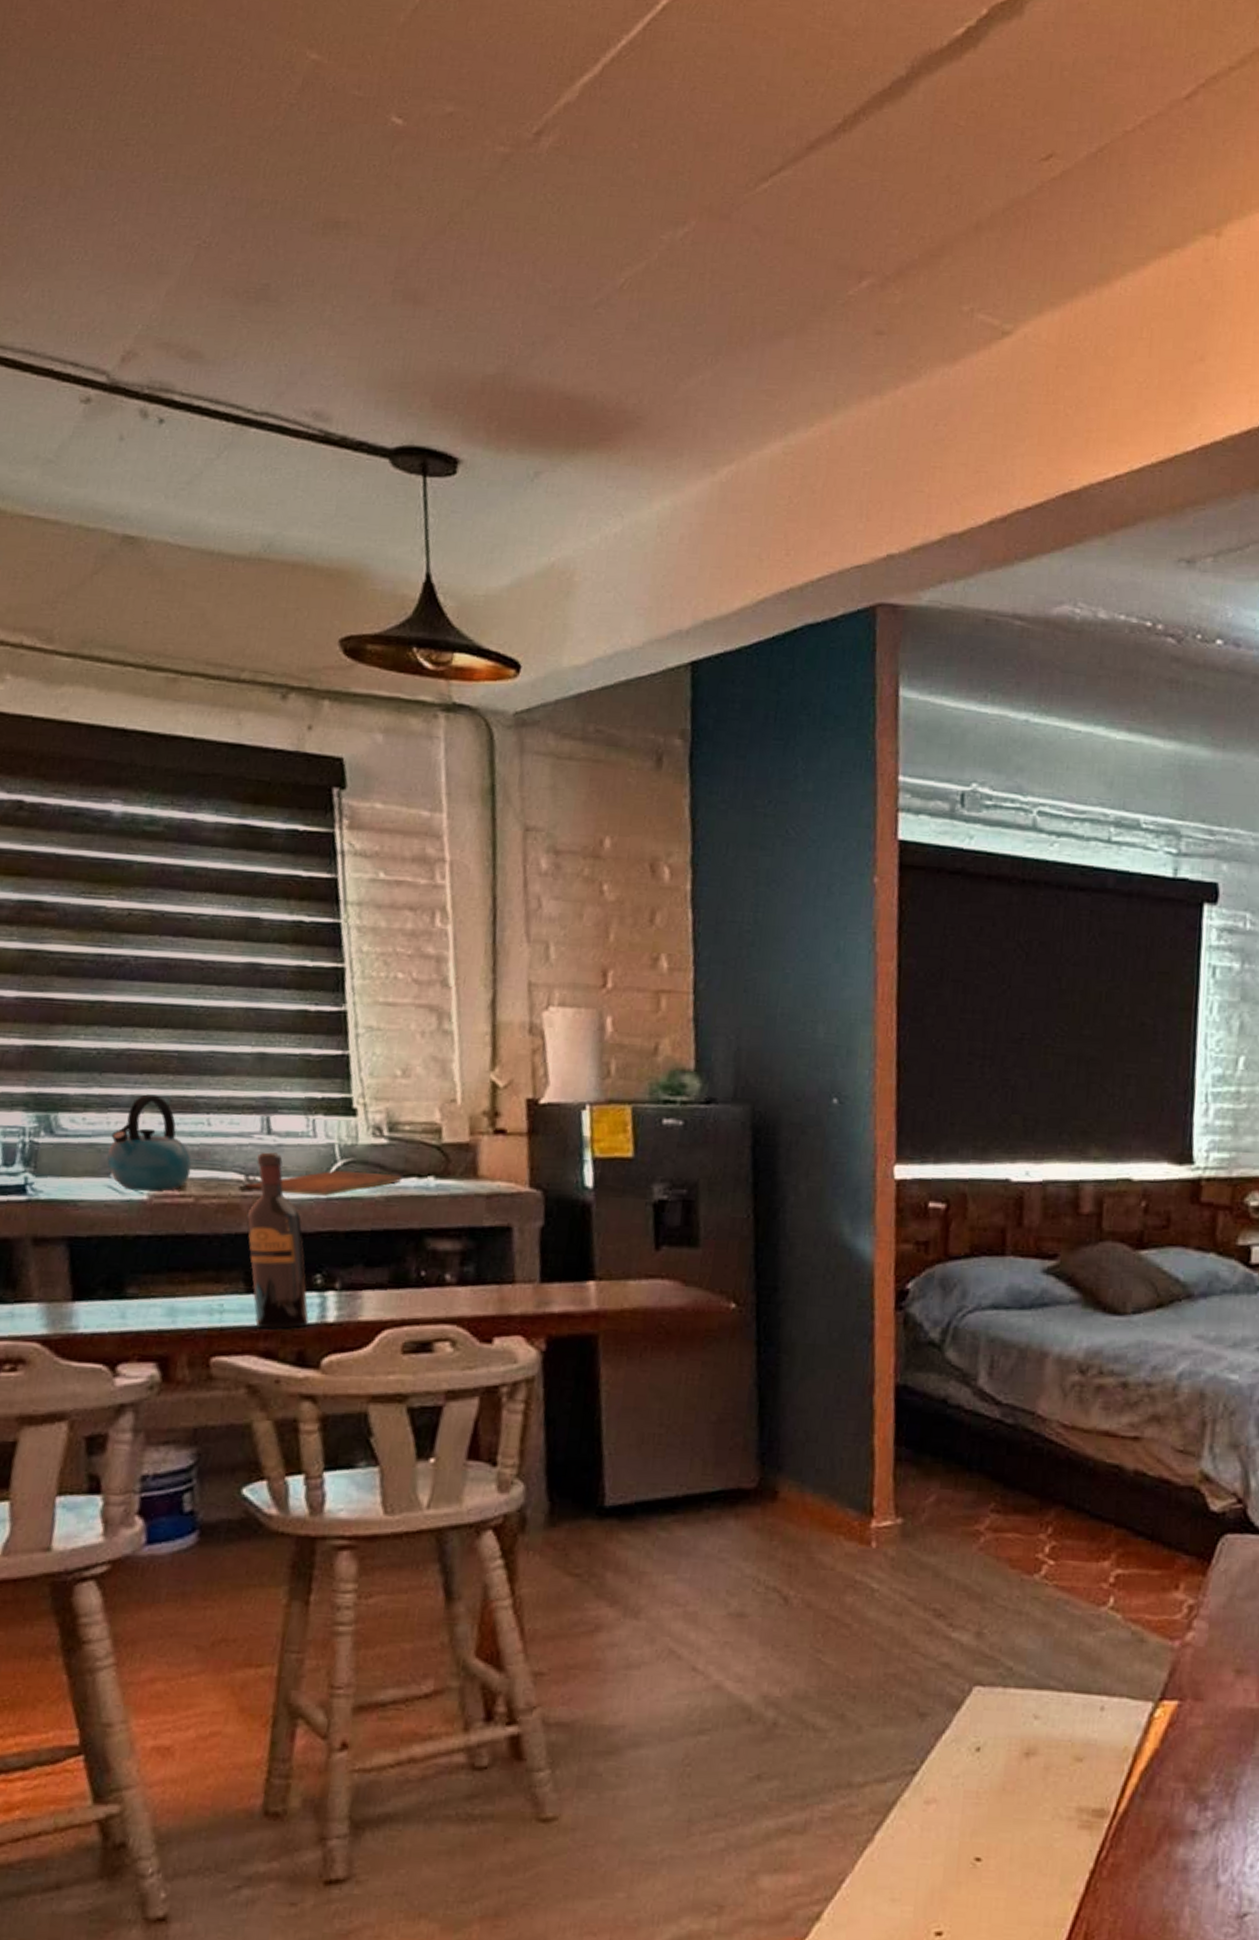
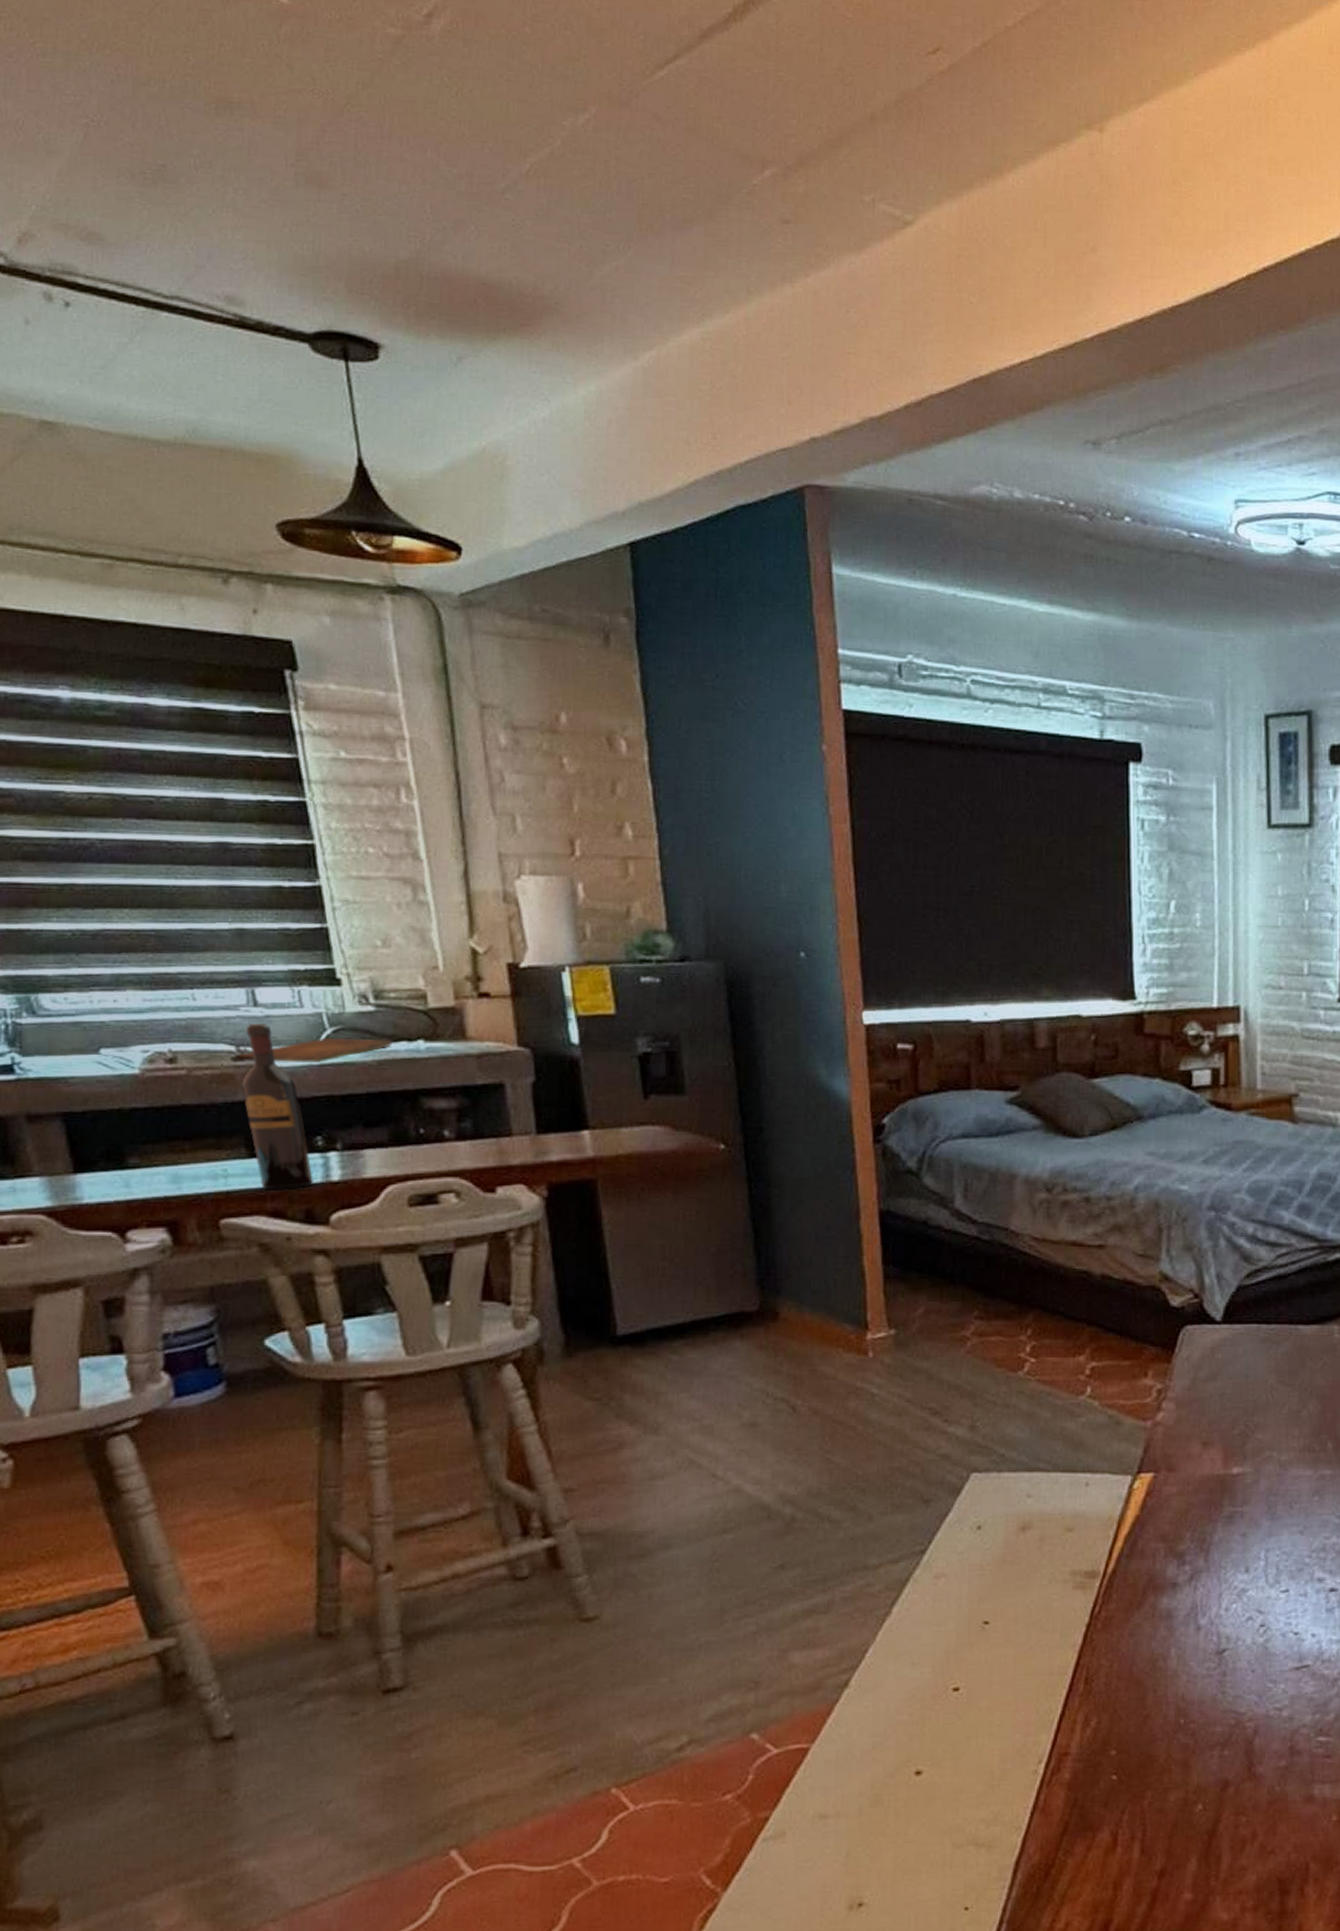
kettle: present [107,1094,192,1191] -> none [94,972,181,1065]

